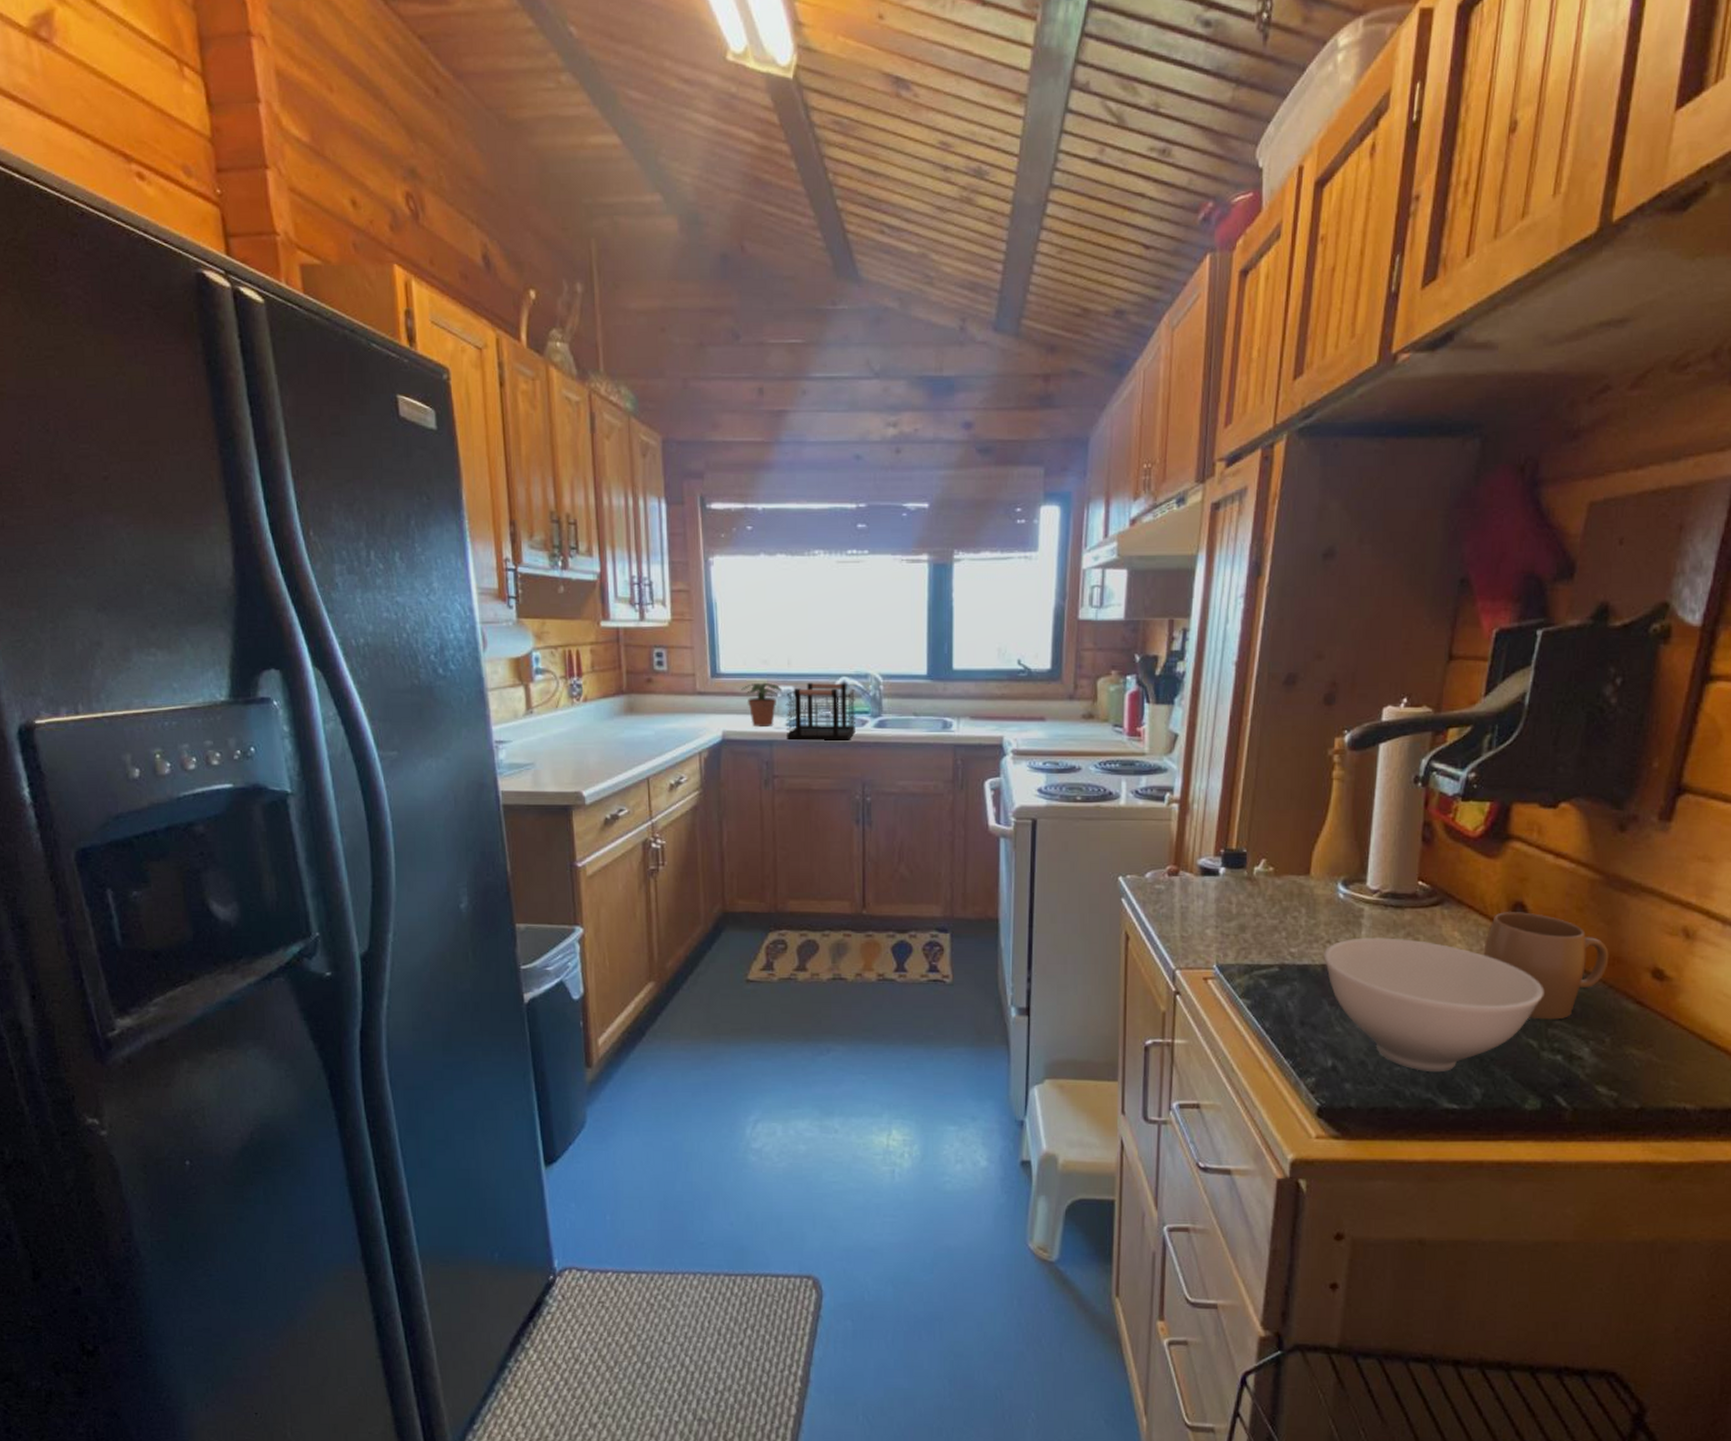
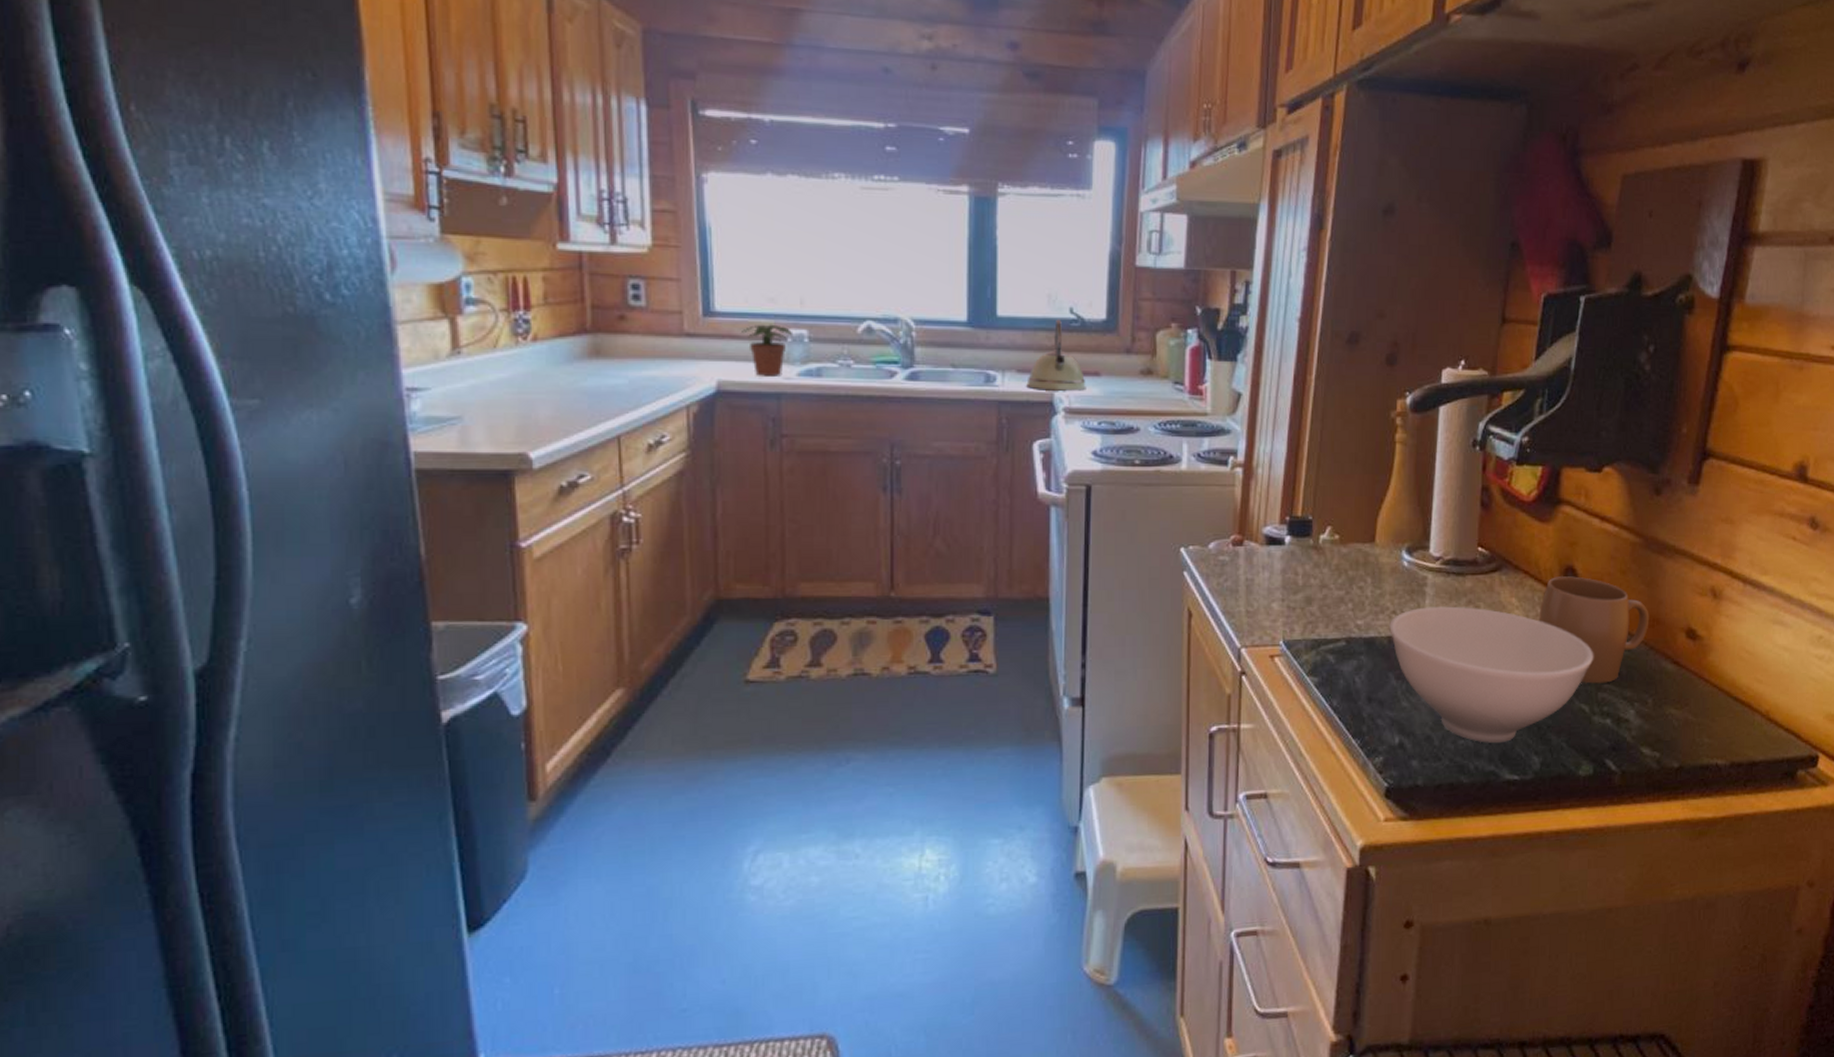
dish rack: present [785,682,857,742] -> none [797,325,884,396]
kettle: none [979,670,1032,735] -> present [1026,319,1086,391]

